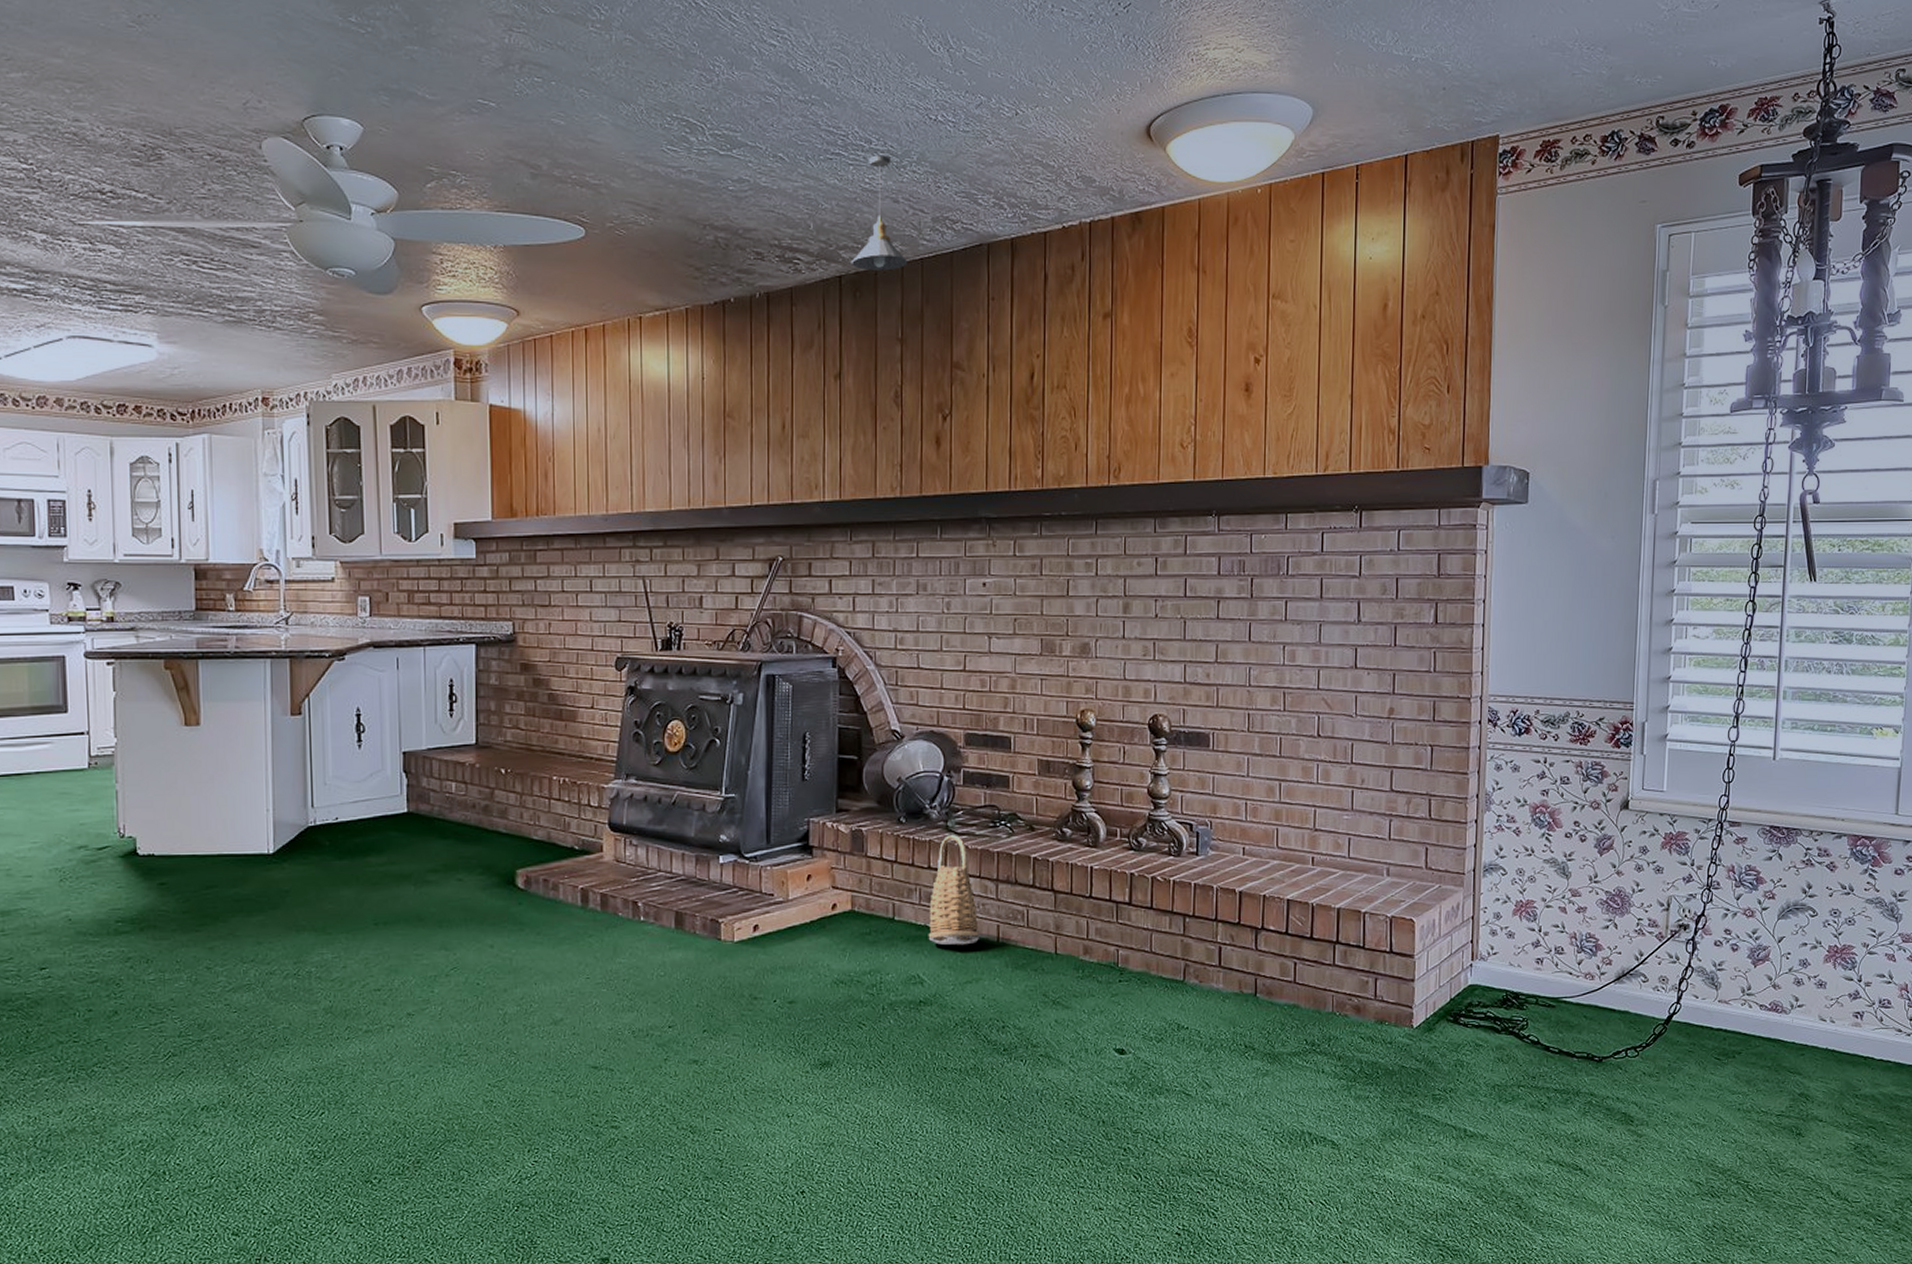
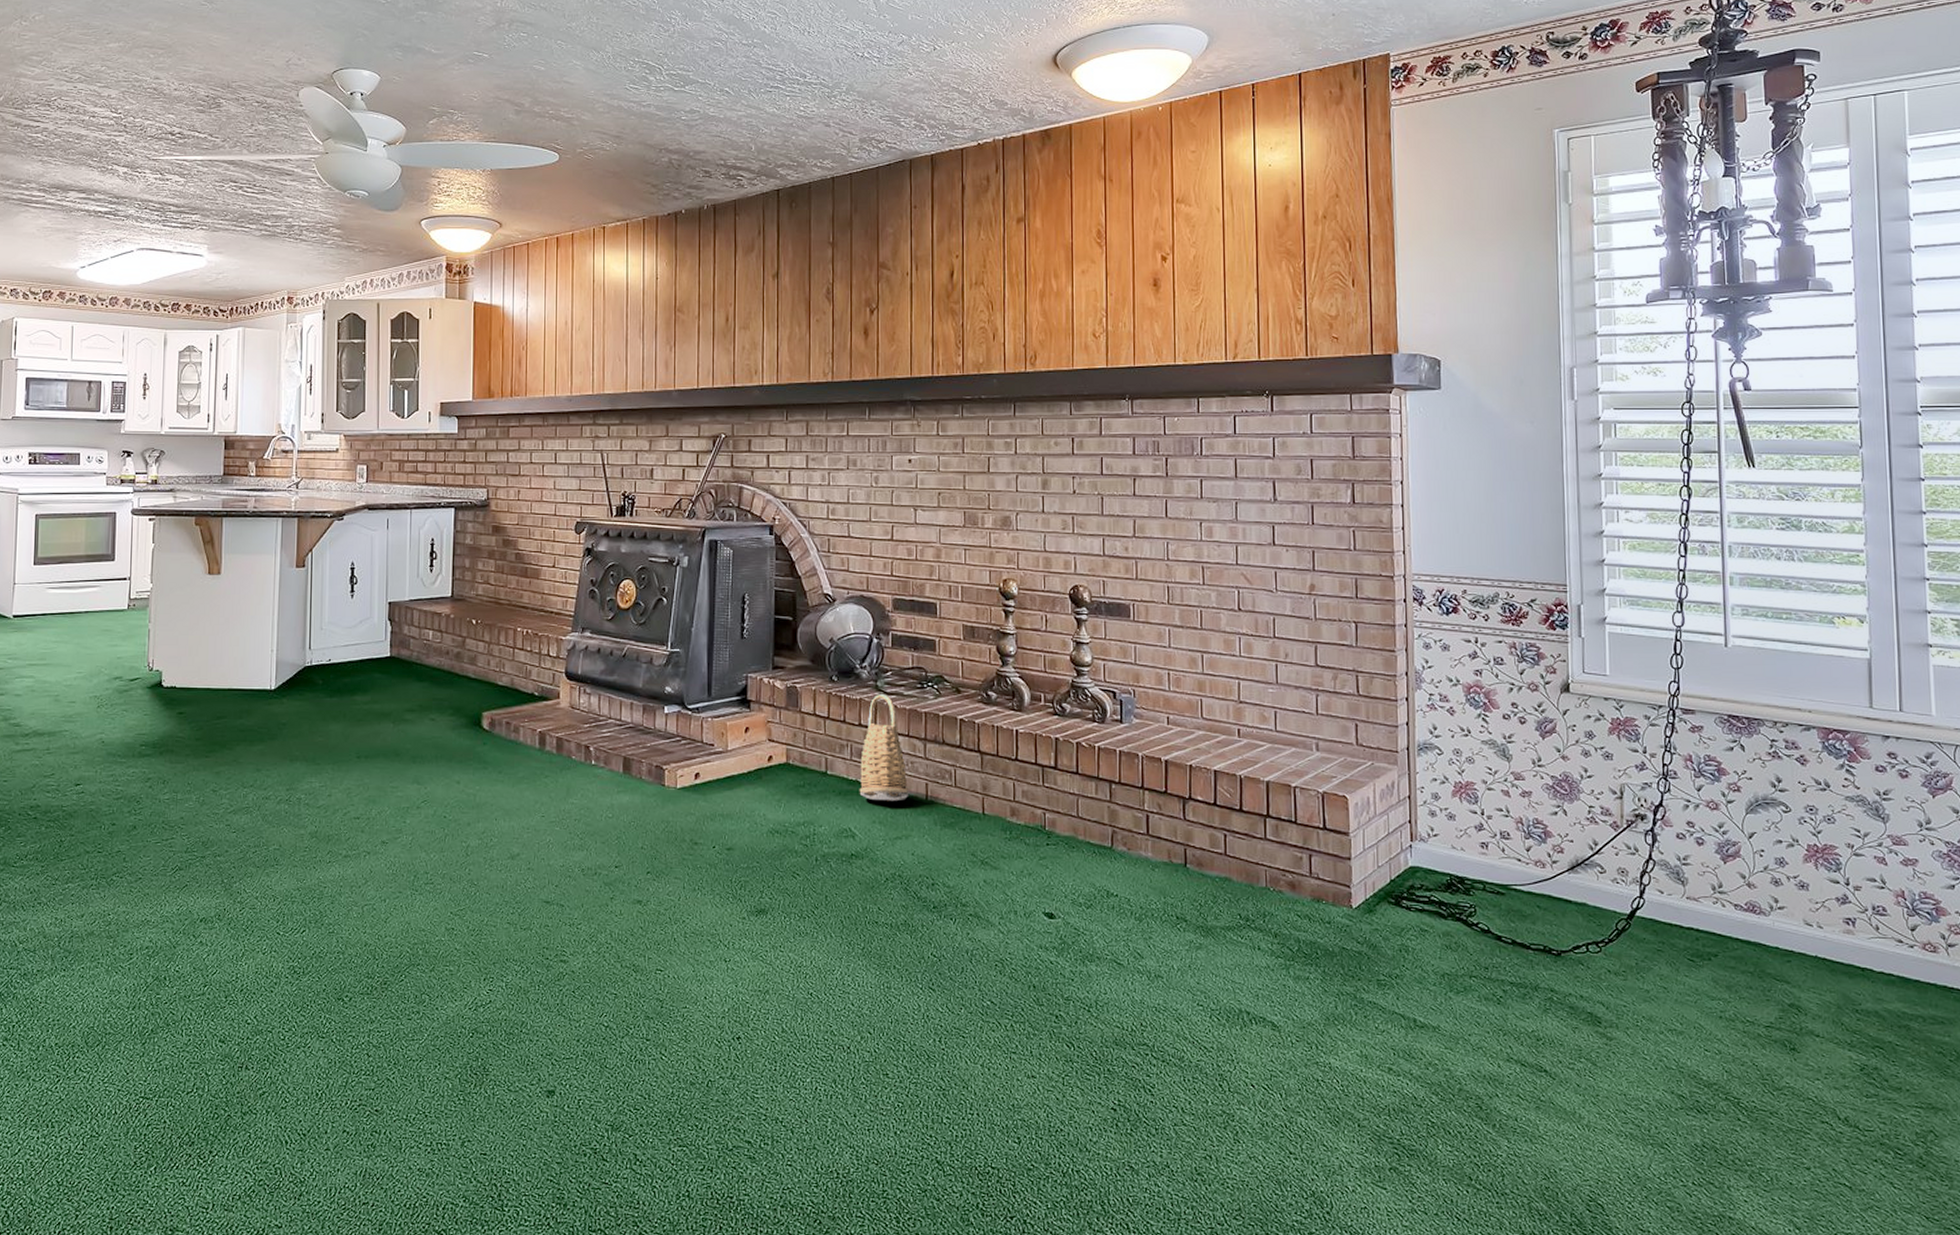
pendant light: present [850,155,908,271] -> none [787,87,838,185]

